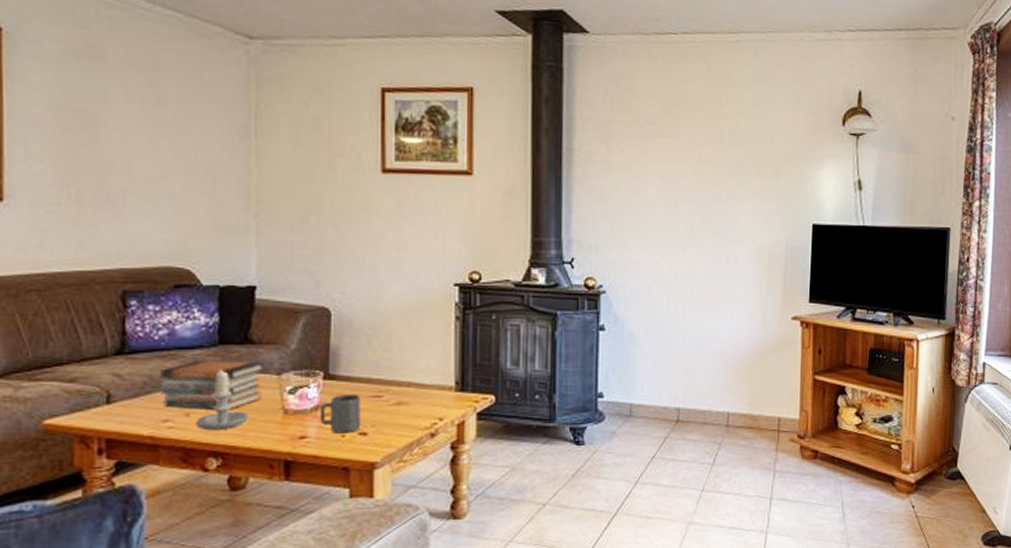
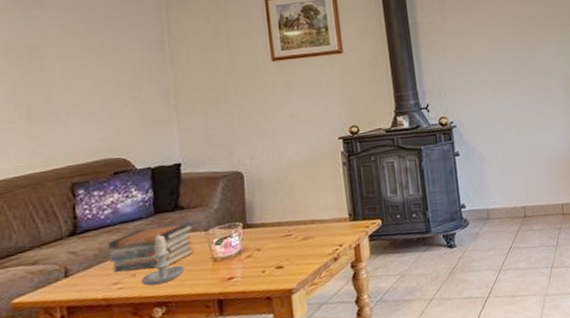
mug: present [320,393,361,434] -> none [242,236,277,271]

